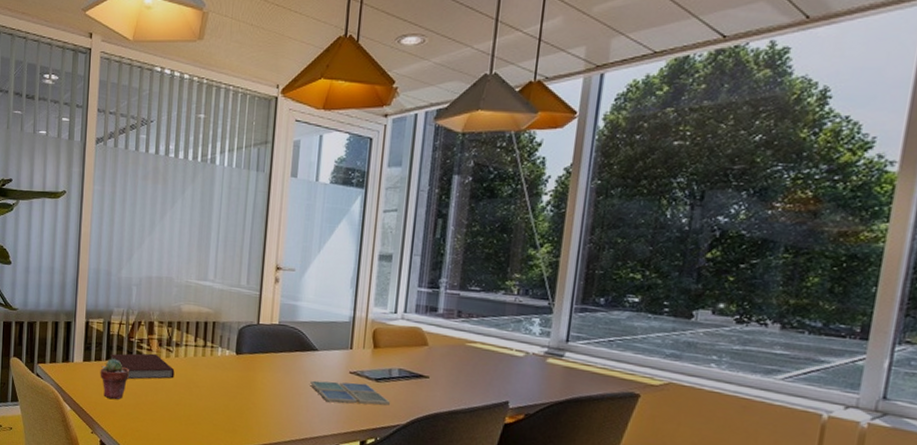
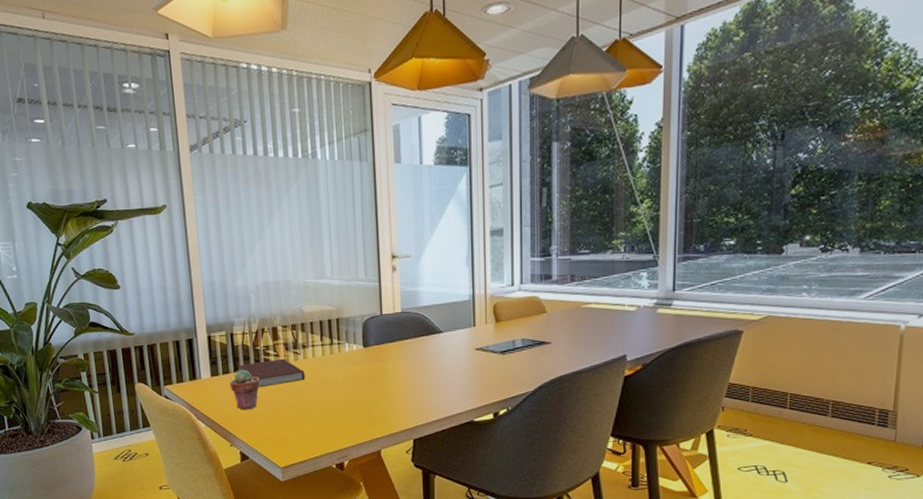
drink coaster: present [310,380,390,406] -> none [439,358,517,381]

